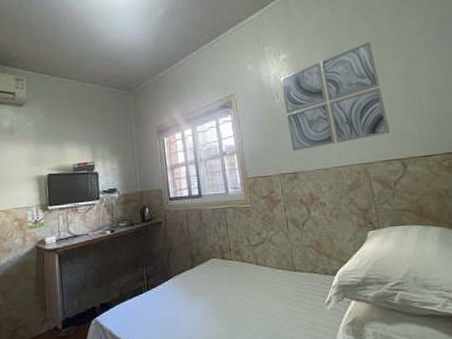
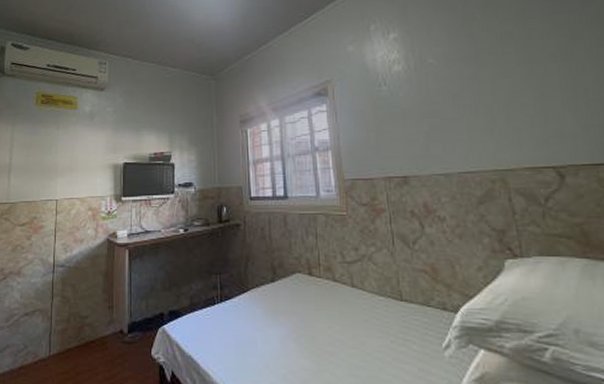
wall art: present [280,42,391,152] -> none [388,15,541,151]

